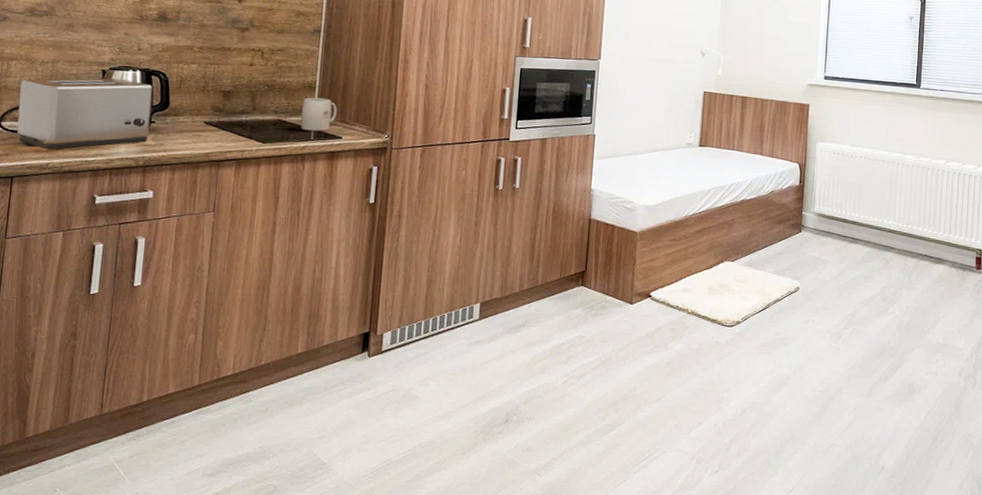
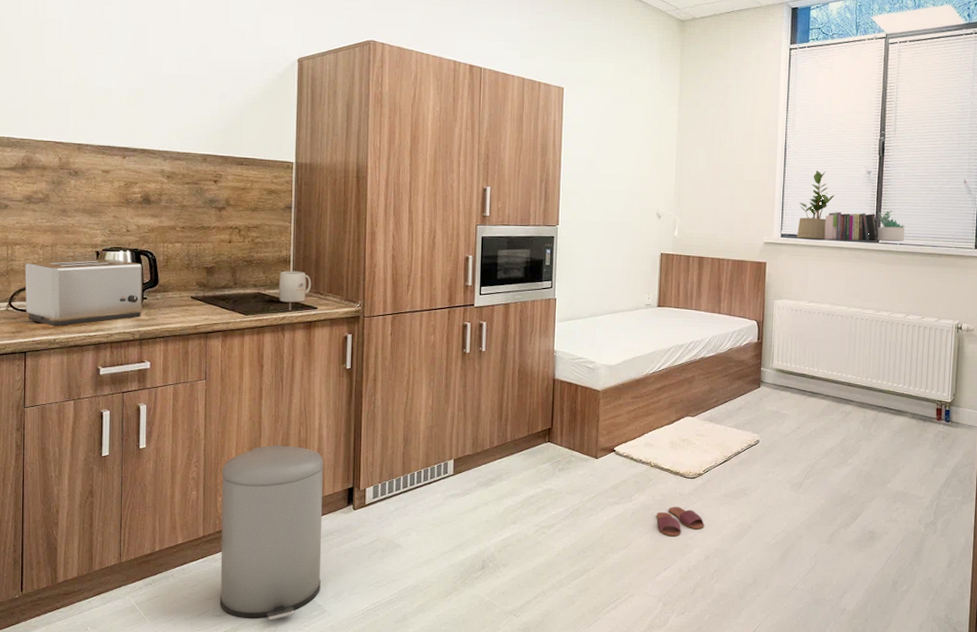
pedal bin: none [211,284,339,481] -> present [219,445,324,621]
slippers: none [692,356,742,389] -> present [656,506,705,537]
potted plant: none [840,14,877,84] -> present [797,170,834,241]
books: none [867,56,920,87] -> present [824,212,879,241]
succulent plant: none [918,56,946,88] -> present [877,210,906,241]

